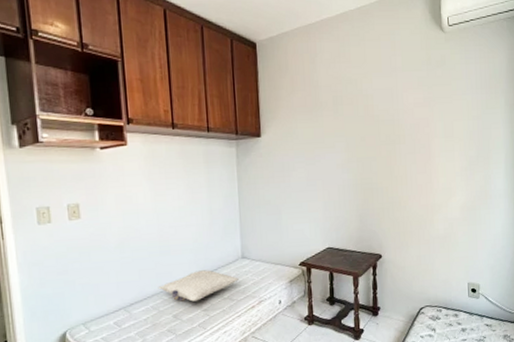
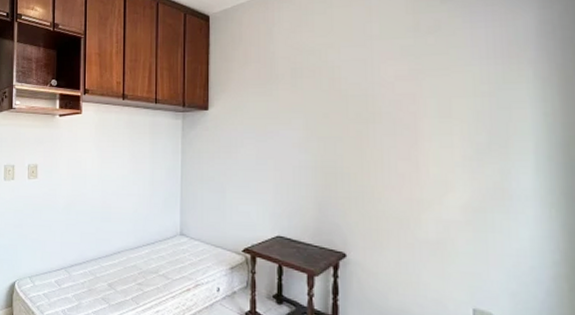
pillow: present [158,270,239,302] -> none [97,242,175,273]

